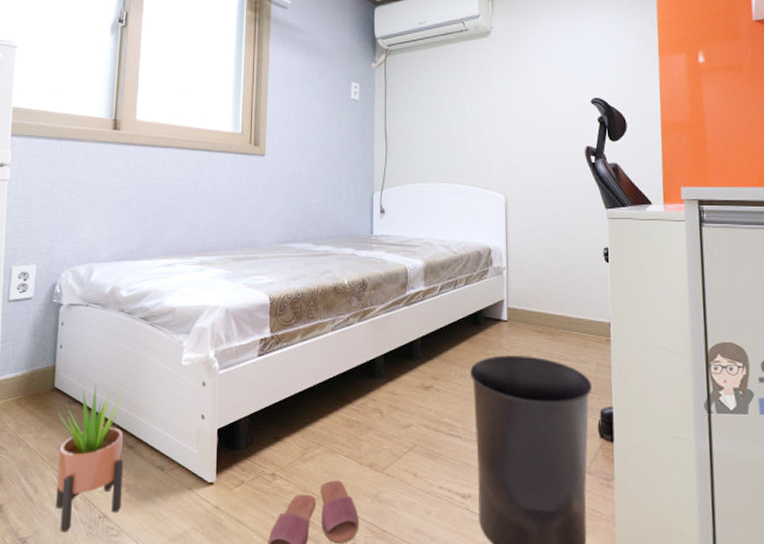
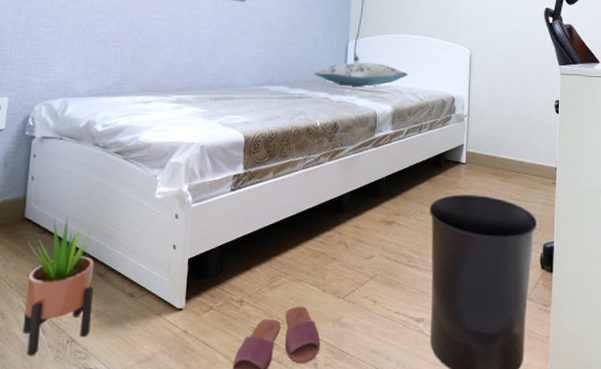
pillow: none [339,215,439,240] -> present [314,62,408,87]

